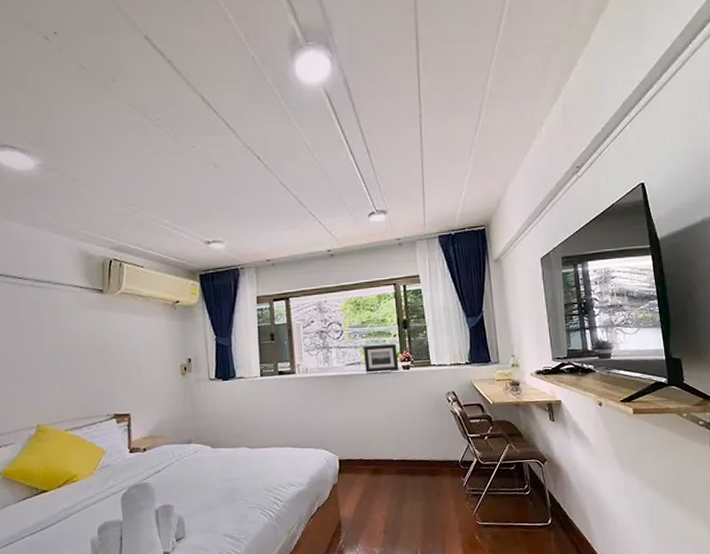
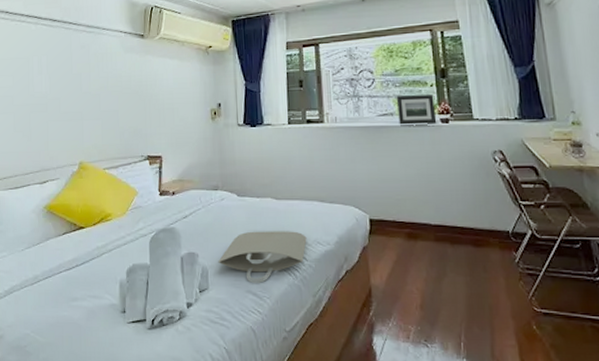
tote bag: none [194,476,281,527] -> present [218,231,307,283]

